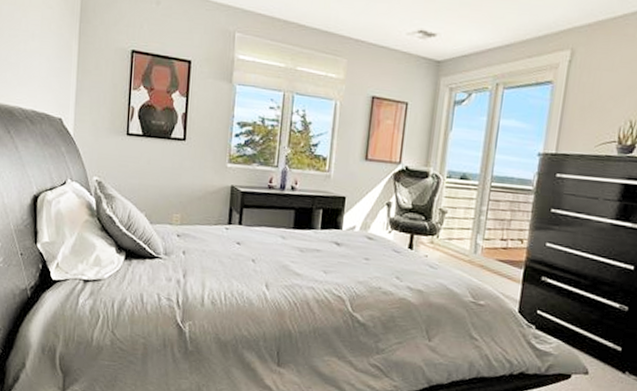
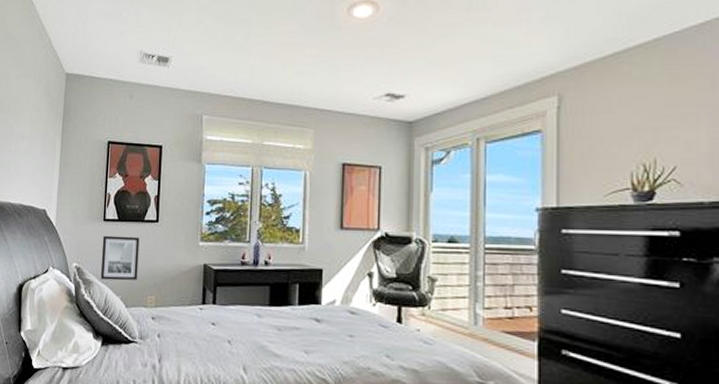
wall art: none [123,150,166,198] -> present [100,235,140,281]

